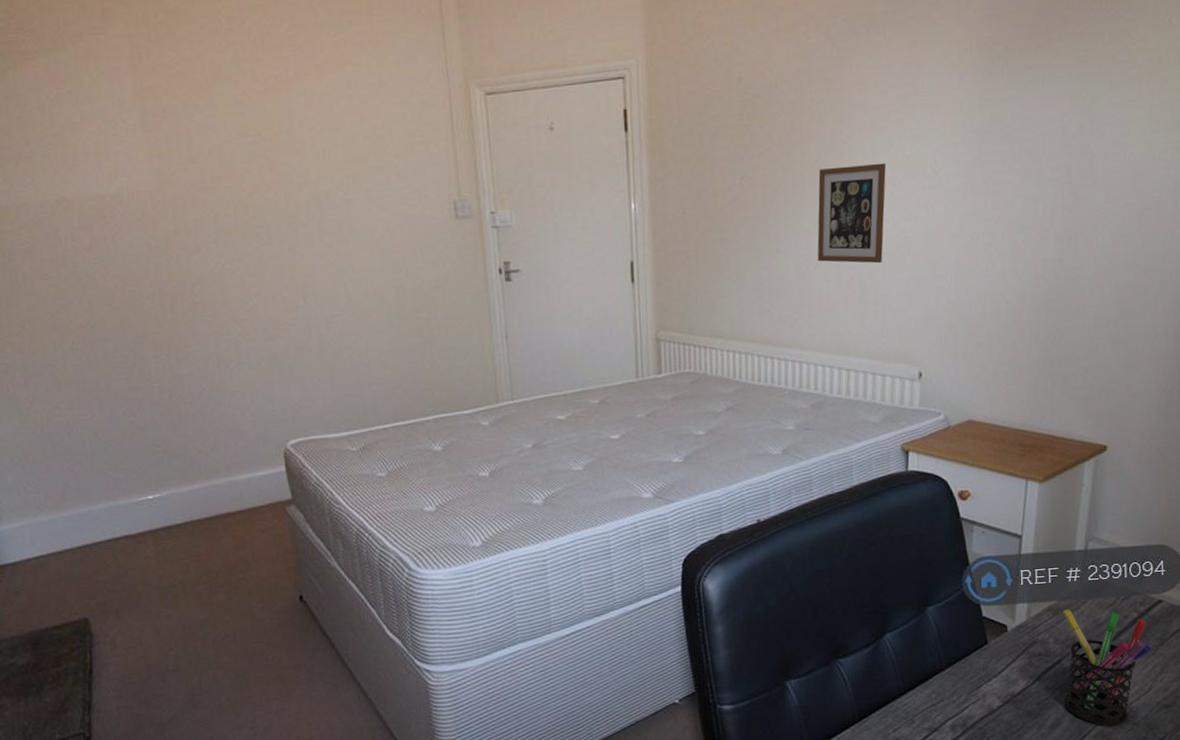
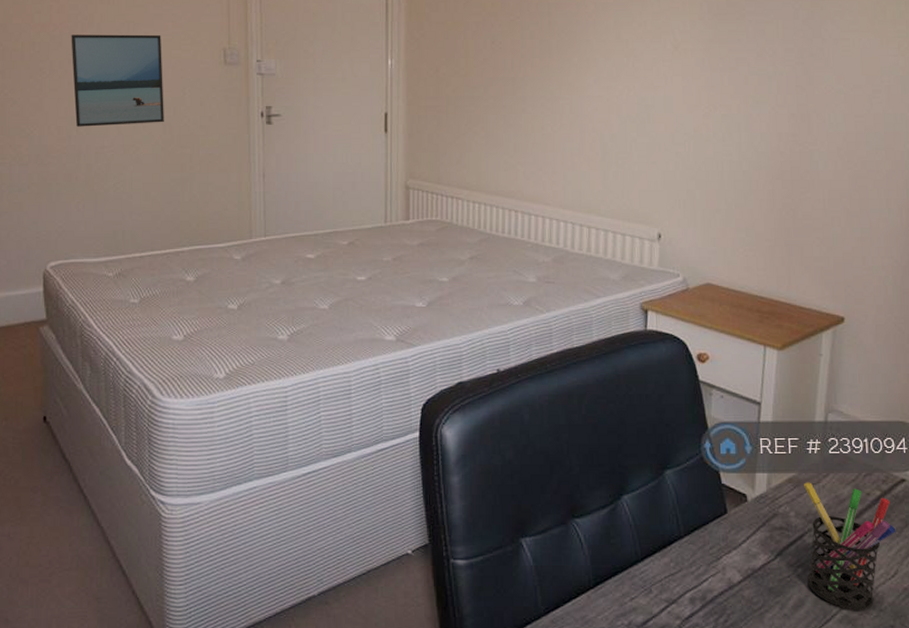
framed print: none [287,190,396,296] -> present [71,34,164,127]
picture frame: present [817,163,886,264] -> none [561,36,628,128]

